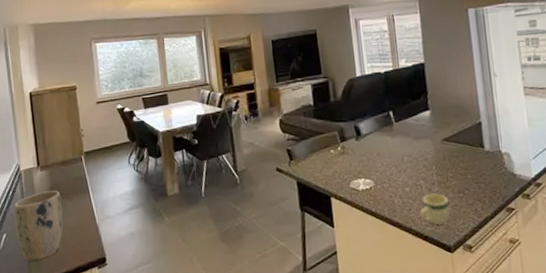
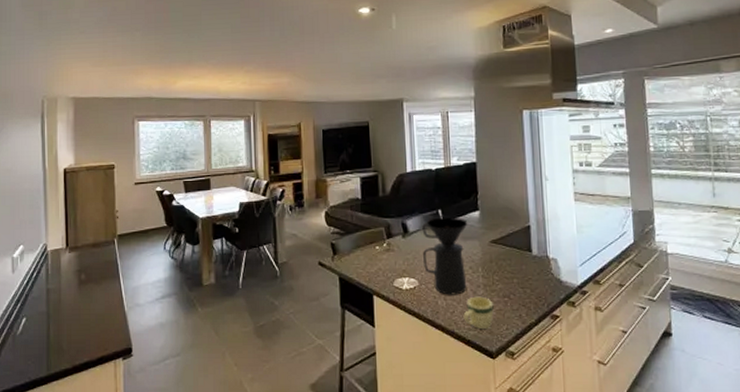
plant pot: present [14,191,64,262] -> none [37,274,89,350]
coffee maker: none [374,118,422,194] -> present [422,217,468,295]

